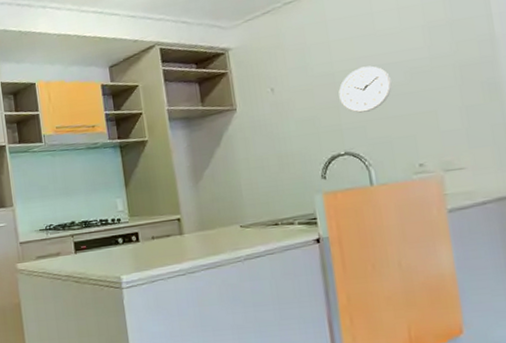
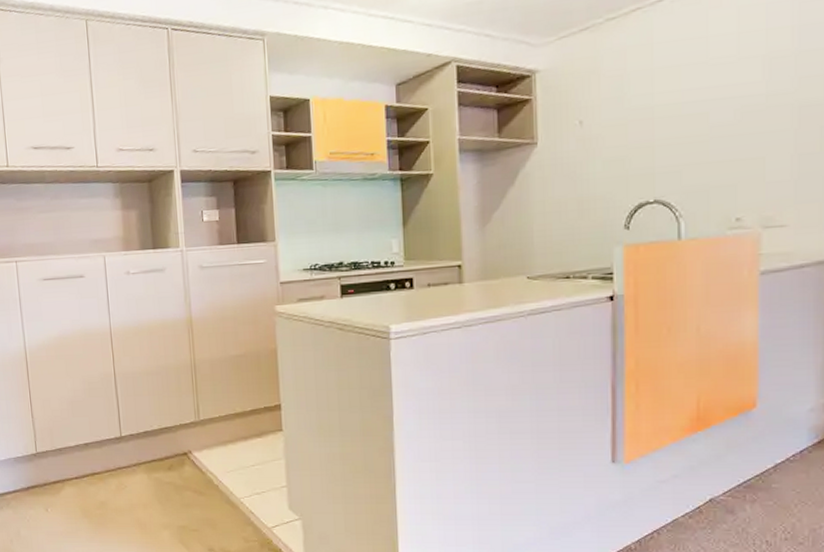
wall clock: present [338,65,392,113] -> none [656,100,718,155]

